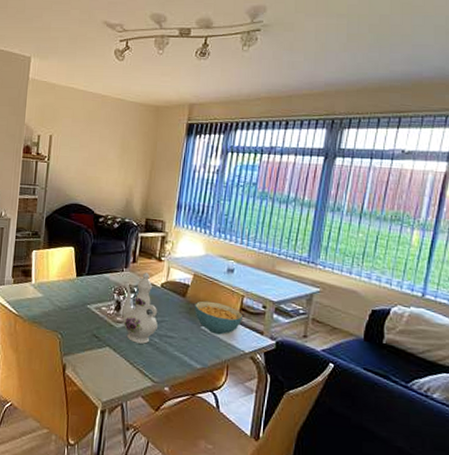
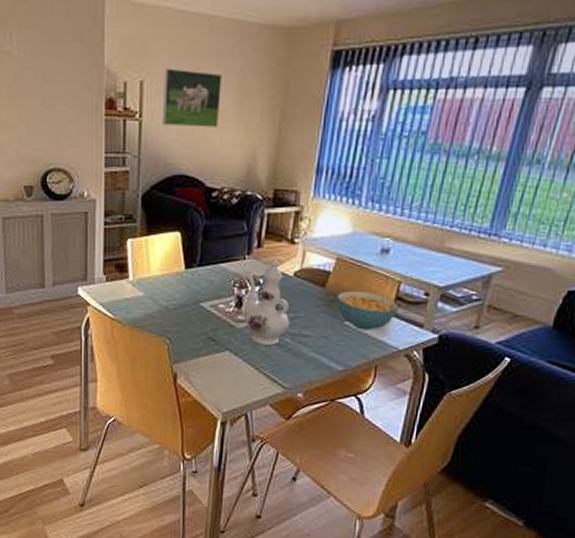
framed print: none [65,128,109,171] -> present [163,68,222,127]

